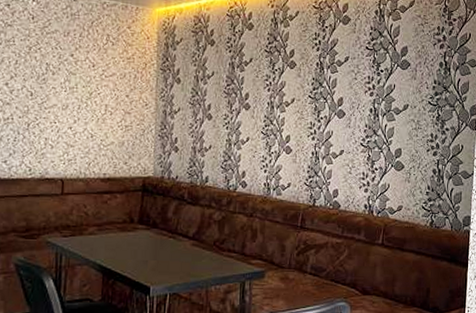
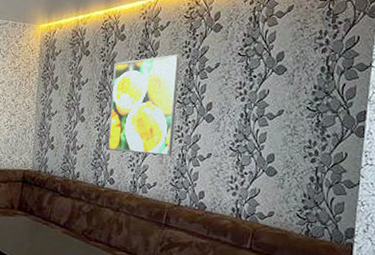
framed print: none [238,46,310,155] -> present [108,54,180,157]

